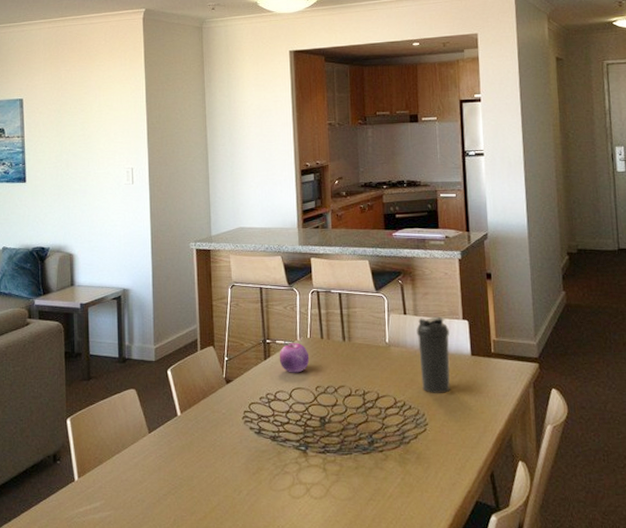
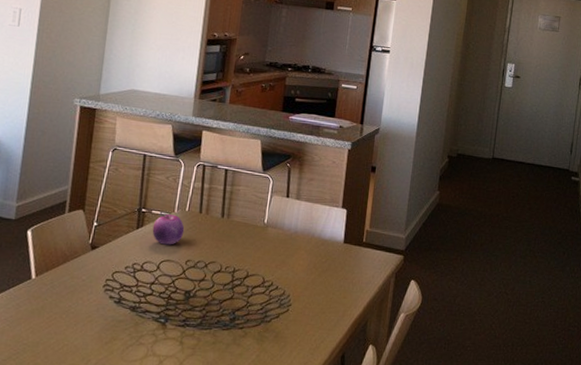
water bottle: present [416,316,450,393] -> none [292,202,327,277]

